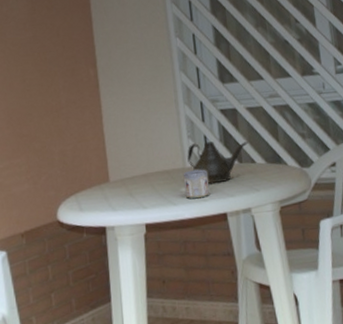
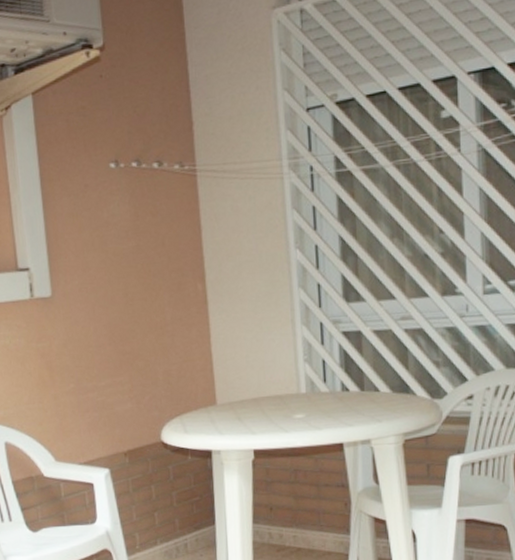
mug: present [183,169,210,199] -> none [296,395,326,427]
teapot: present [187,141,248,185] -> none [302,366,372,412]

